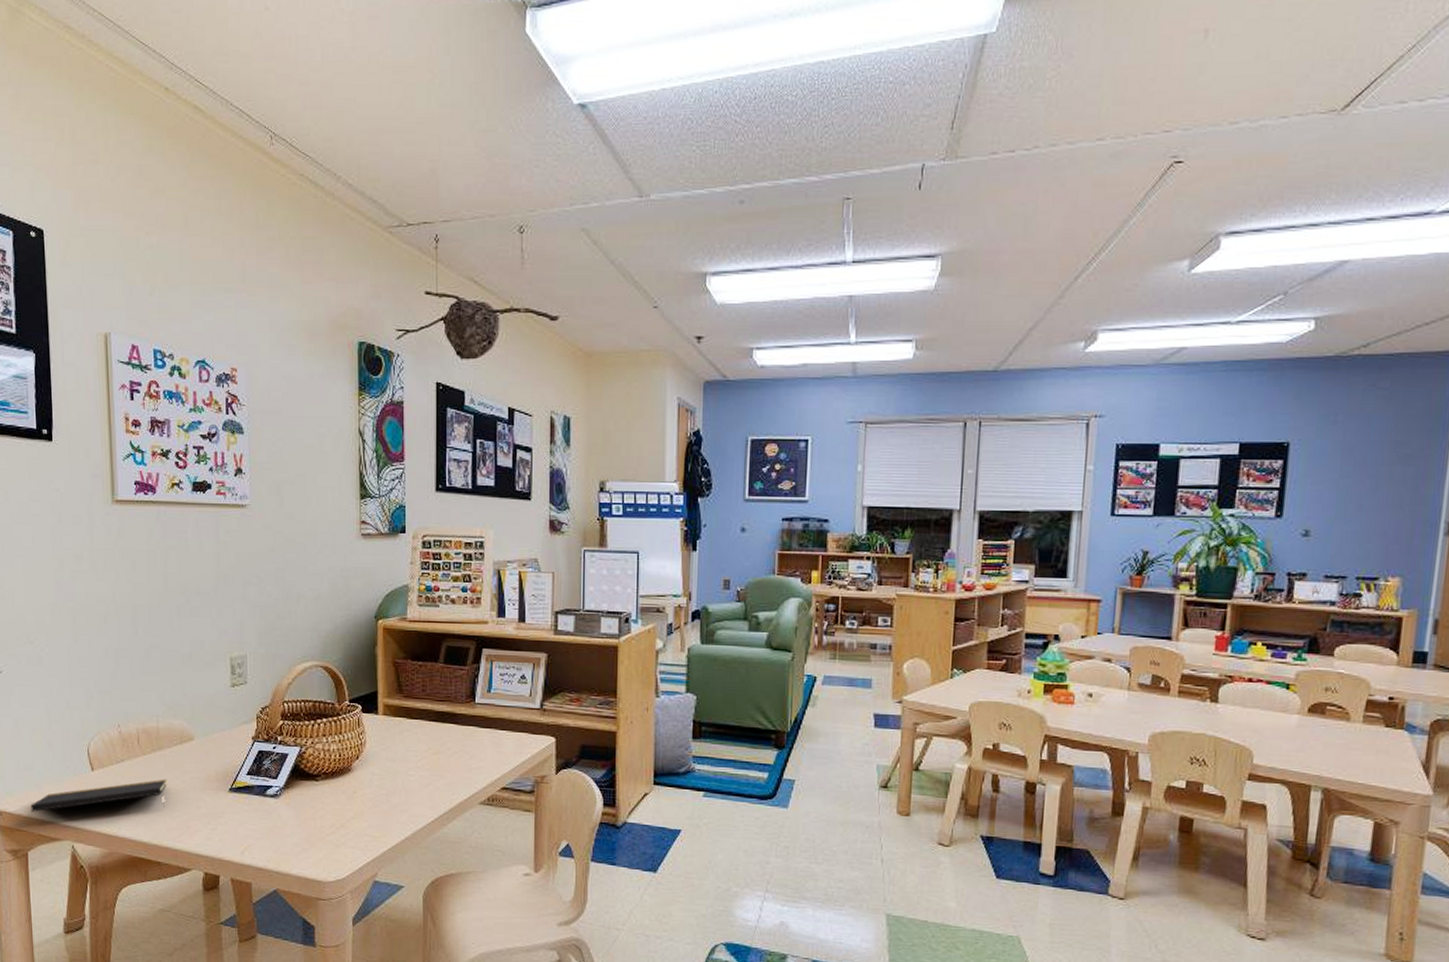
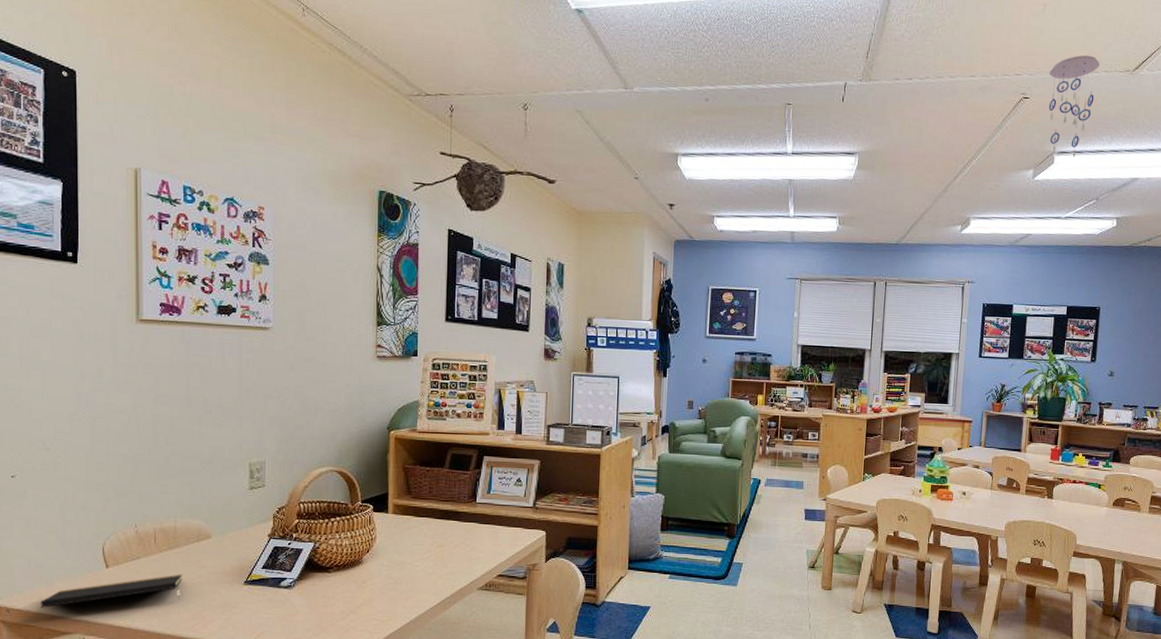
ceiling mobile: none [1211,94,1290,239] -> present [1048,55,1100,158]

